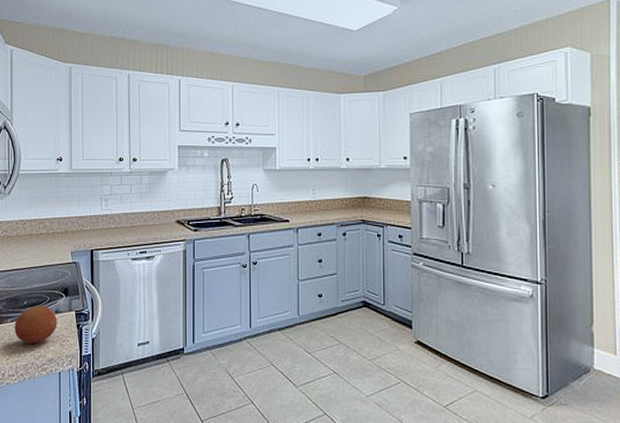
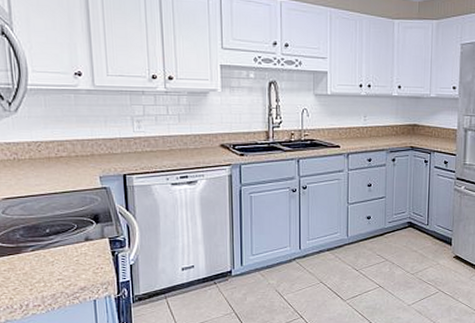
fruit: present [14,305,57,344] -> none [36,233,89,273]

